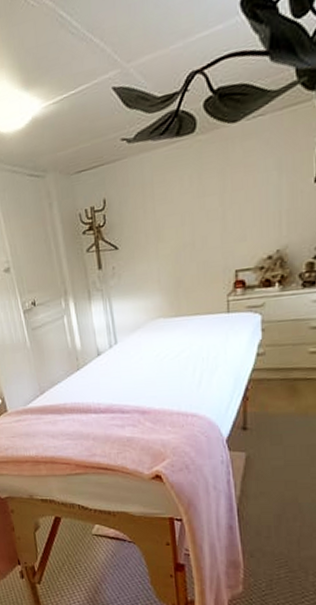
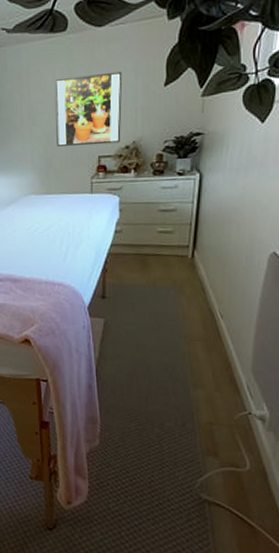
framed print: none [182,170,263,263] -> present [54,71,123,146]

